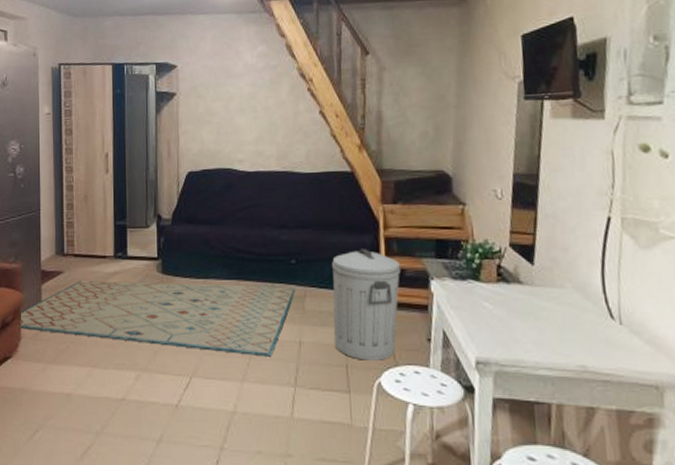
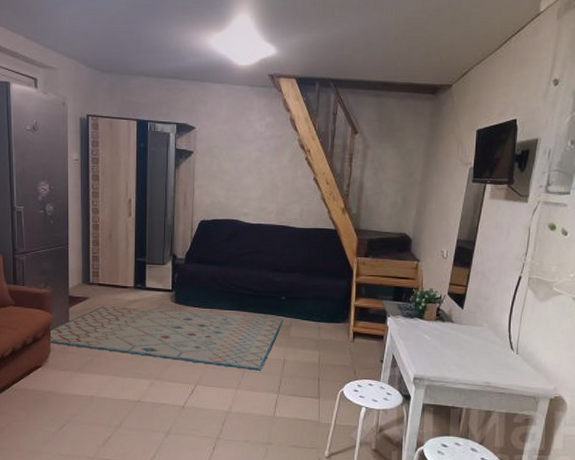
trash can: present [332,249,402,361] -> none [310,291,367,375]

